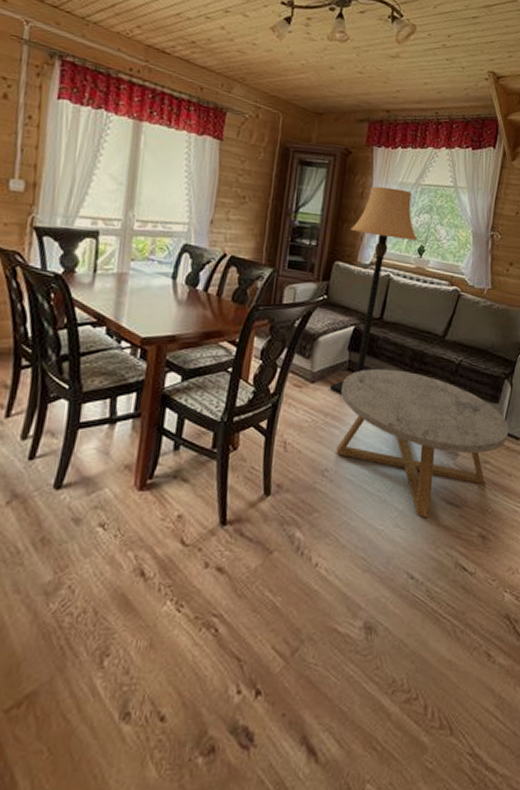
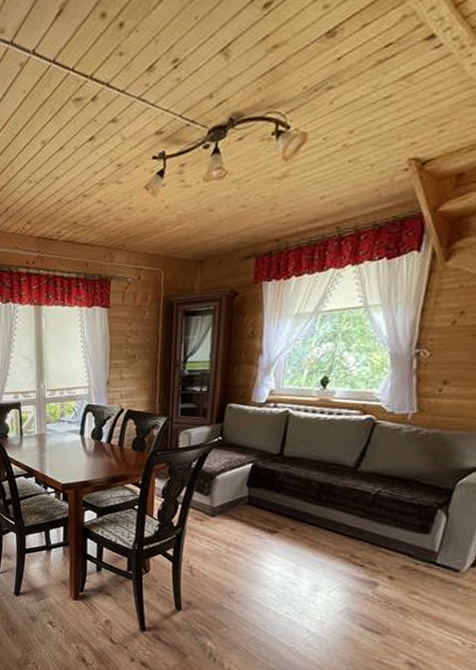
lamp: present [330,186,419,395] -> none [231,320,321,527]
coffee table: present [336,368,509,518] -> none [241,502,445,642]

